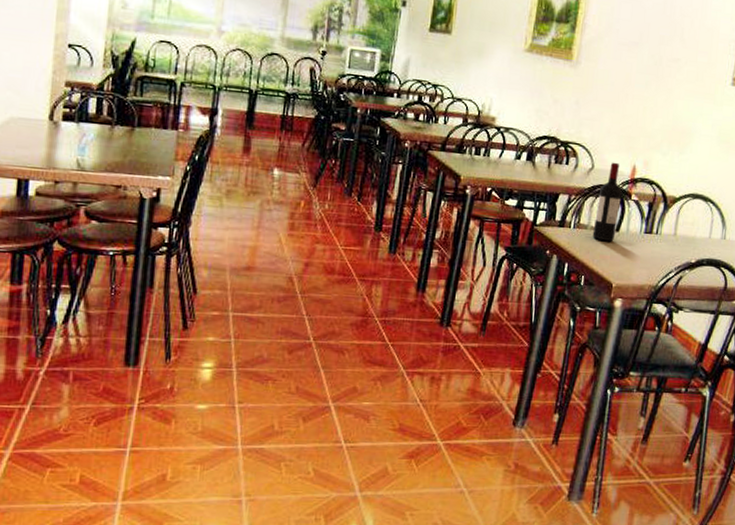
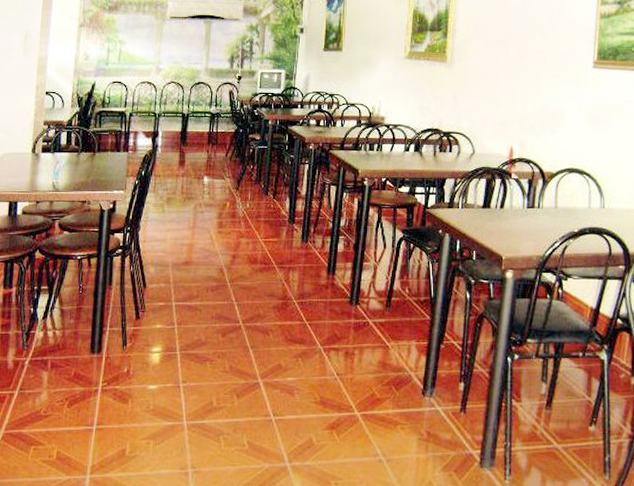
wine bottle: present [592,162,622,242] -> none [479,146,503,219]

